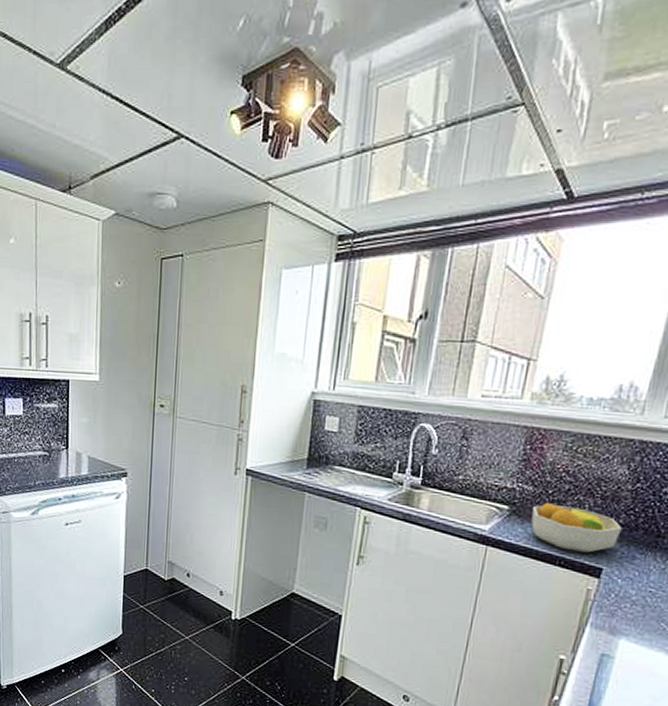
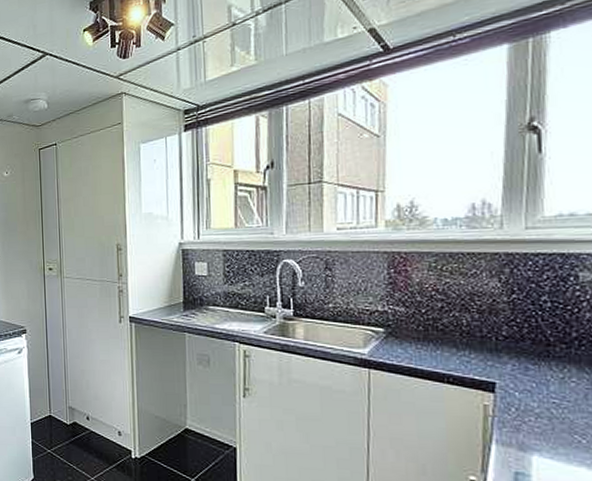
fruit bowl: present [531,503,622,553] -> none [409,322,507,368]

